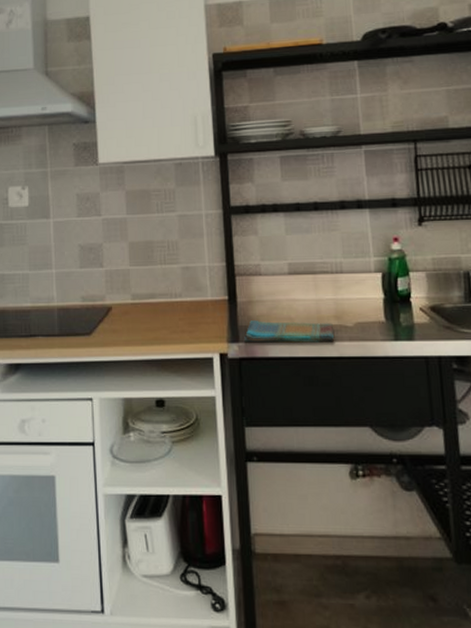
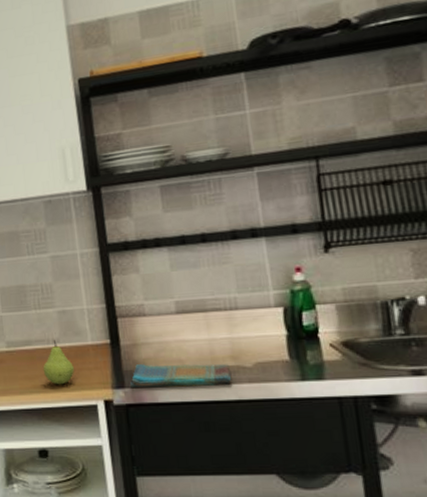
fruit: none [164,294,194,338] -> present [43,340,74,385]

